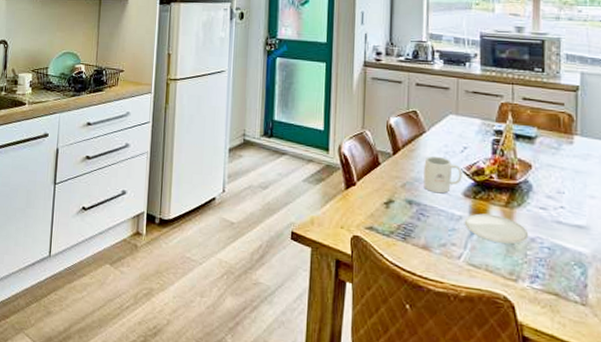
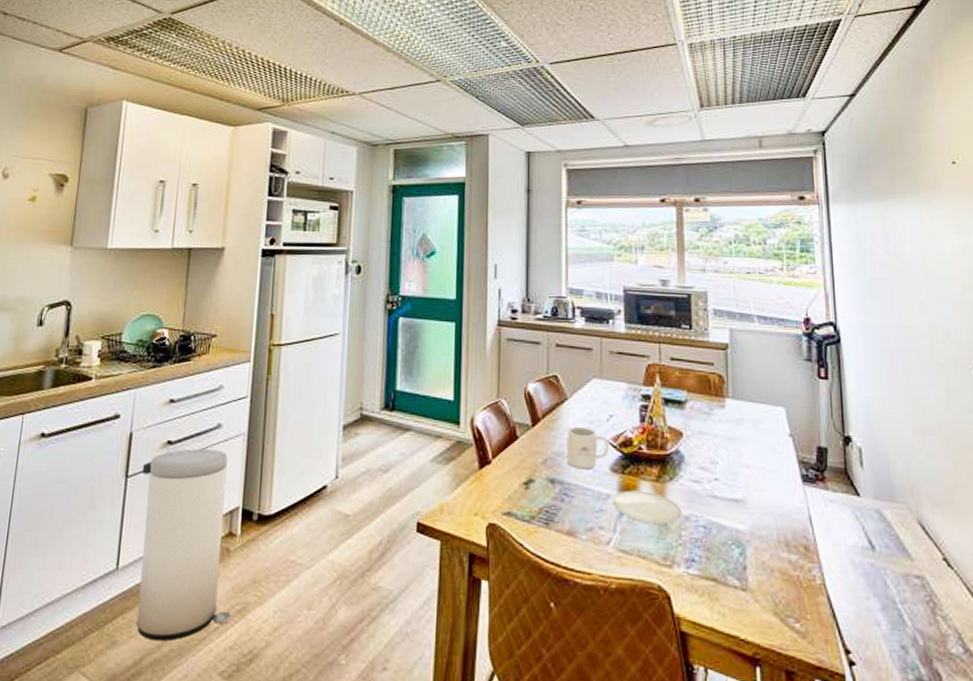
pedal bin: none [66,163,139,314] -> present [136,449,231,642]

